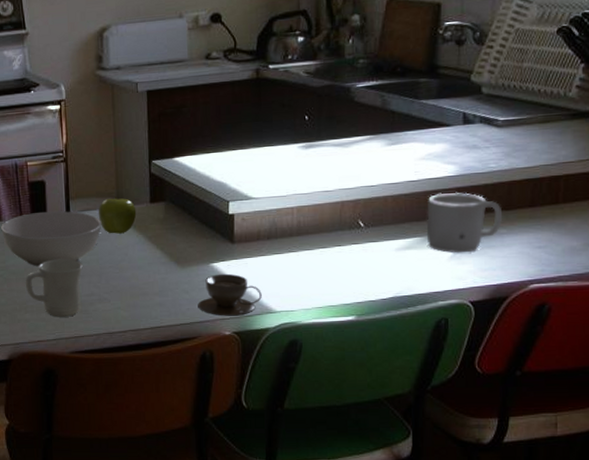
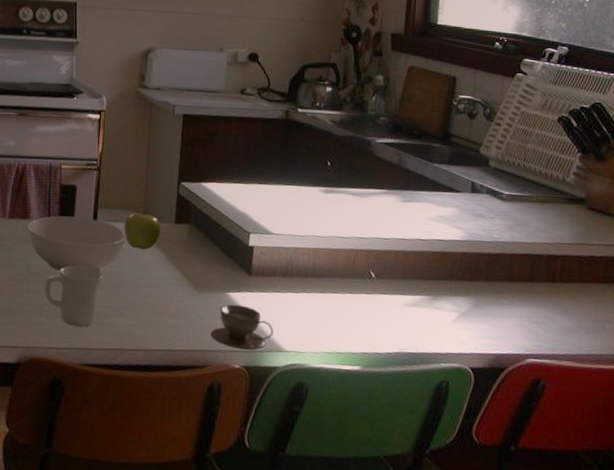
mug: present [426,192,503,254] -> none [432,255,504,317]

